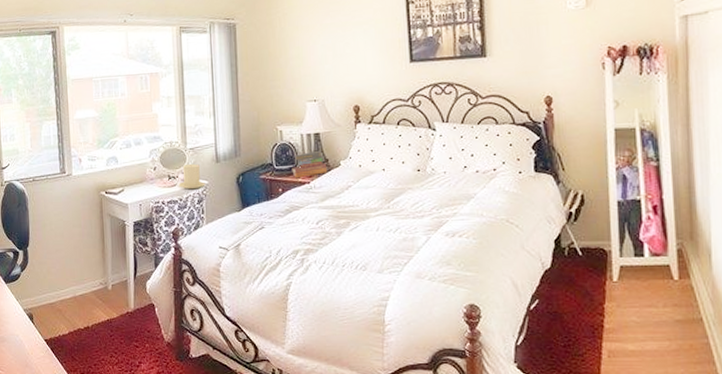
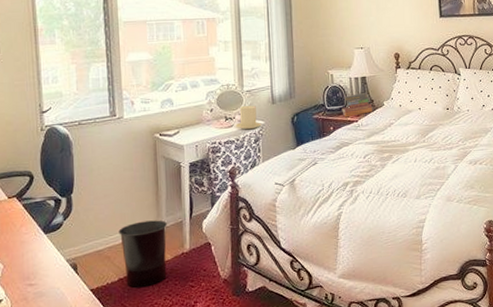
waste bin: none [69,277,113,343] -> present [118,220,167,288]

